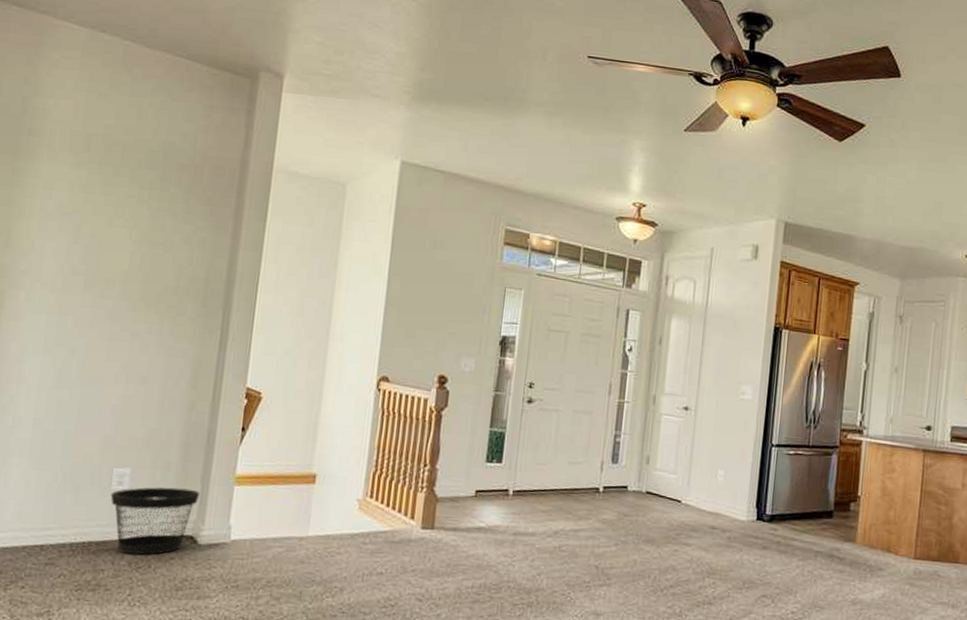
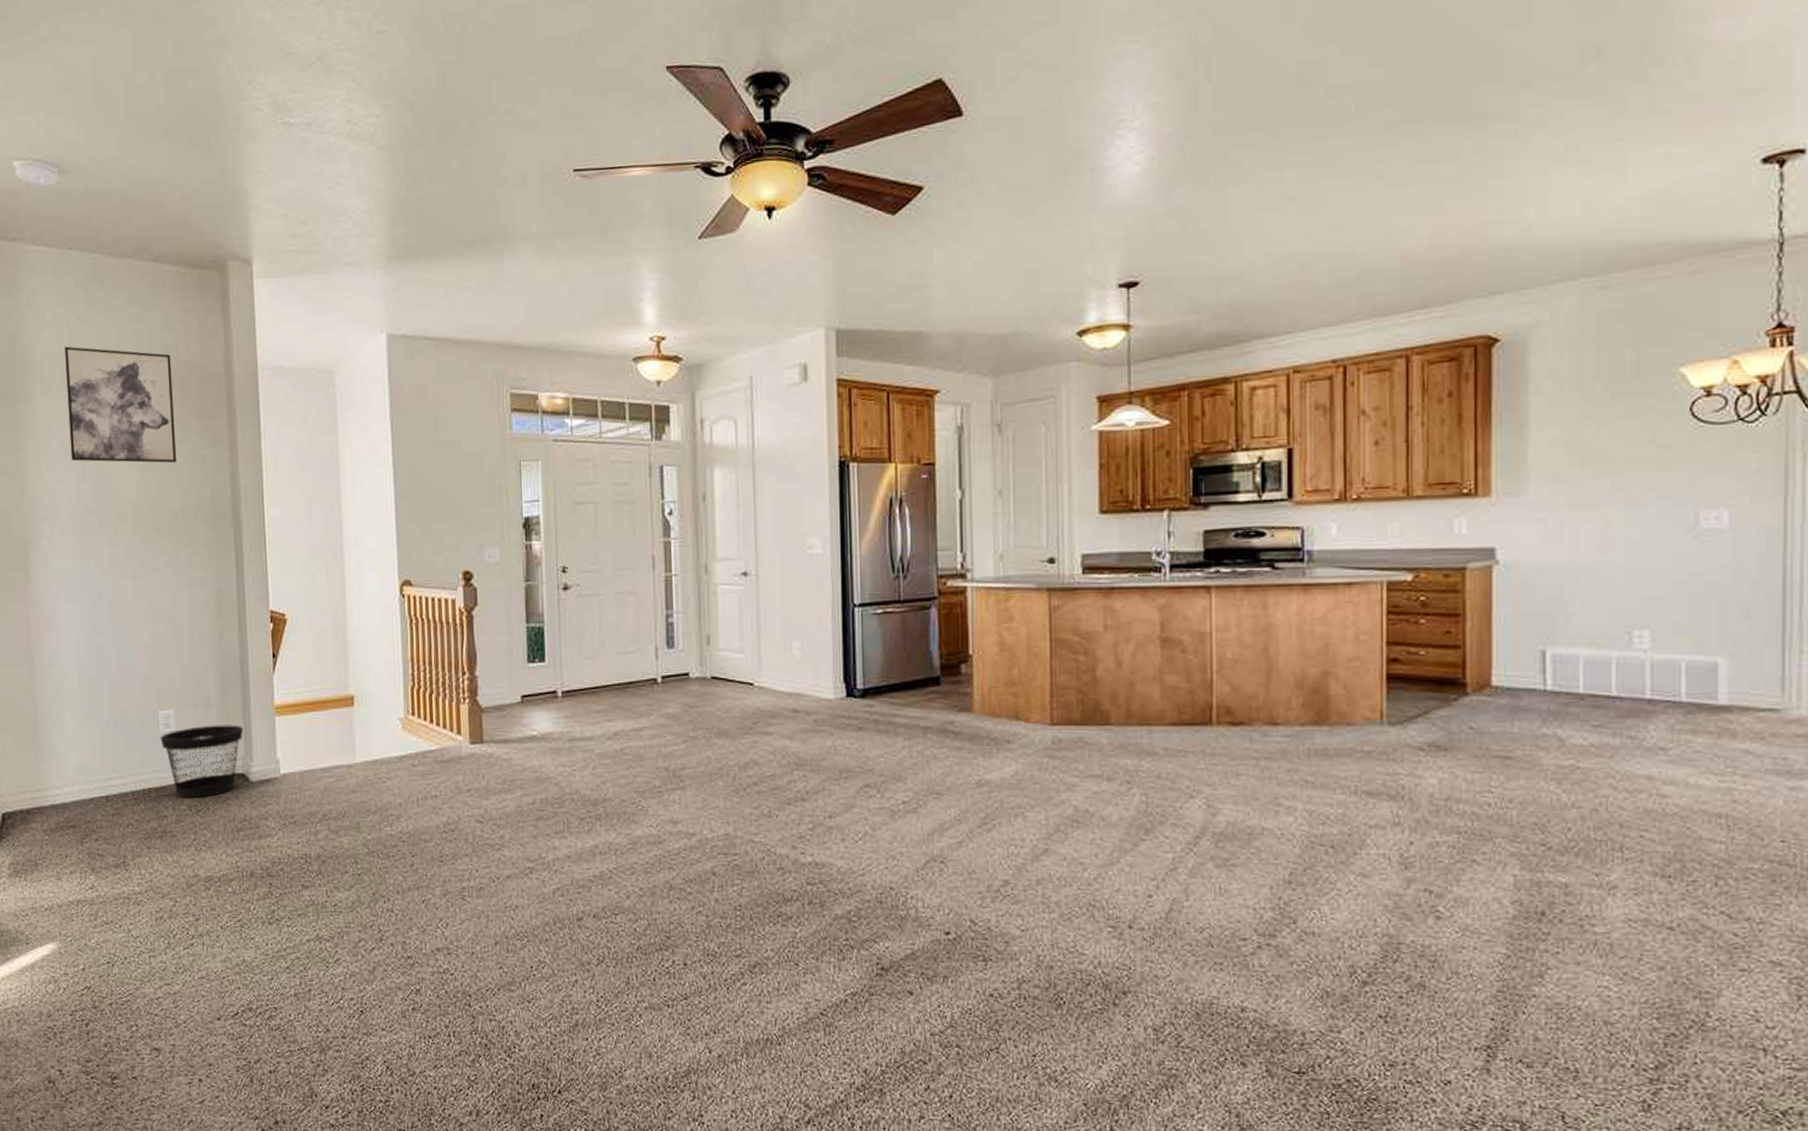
wall art: none [66,118,188,242] -> present [64,346,176,464]

